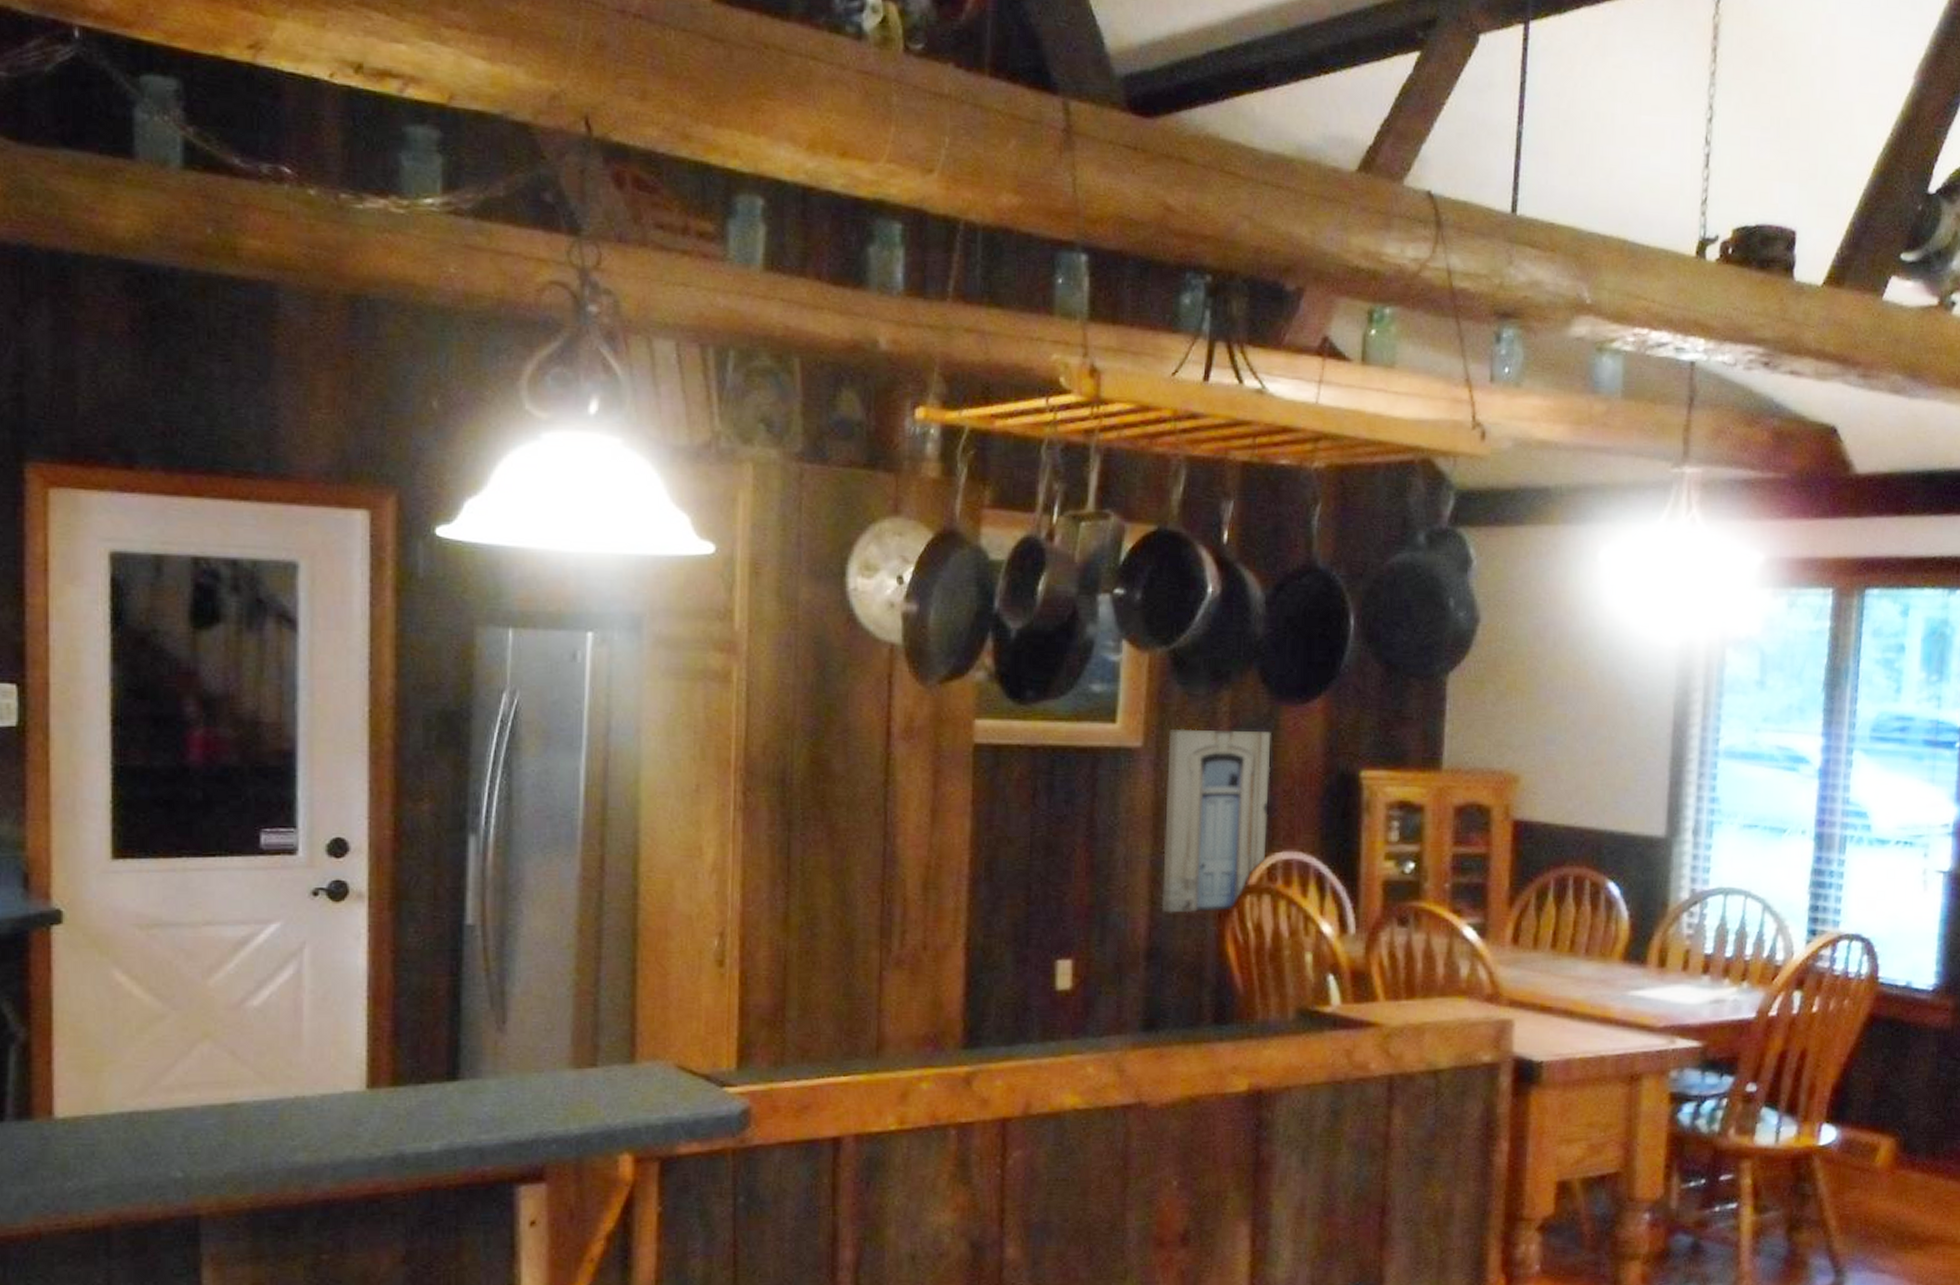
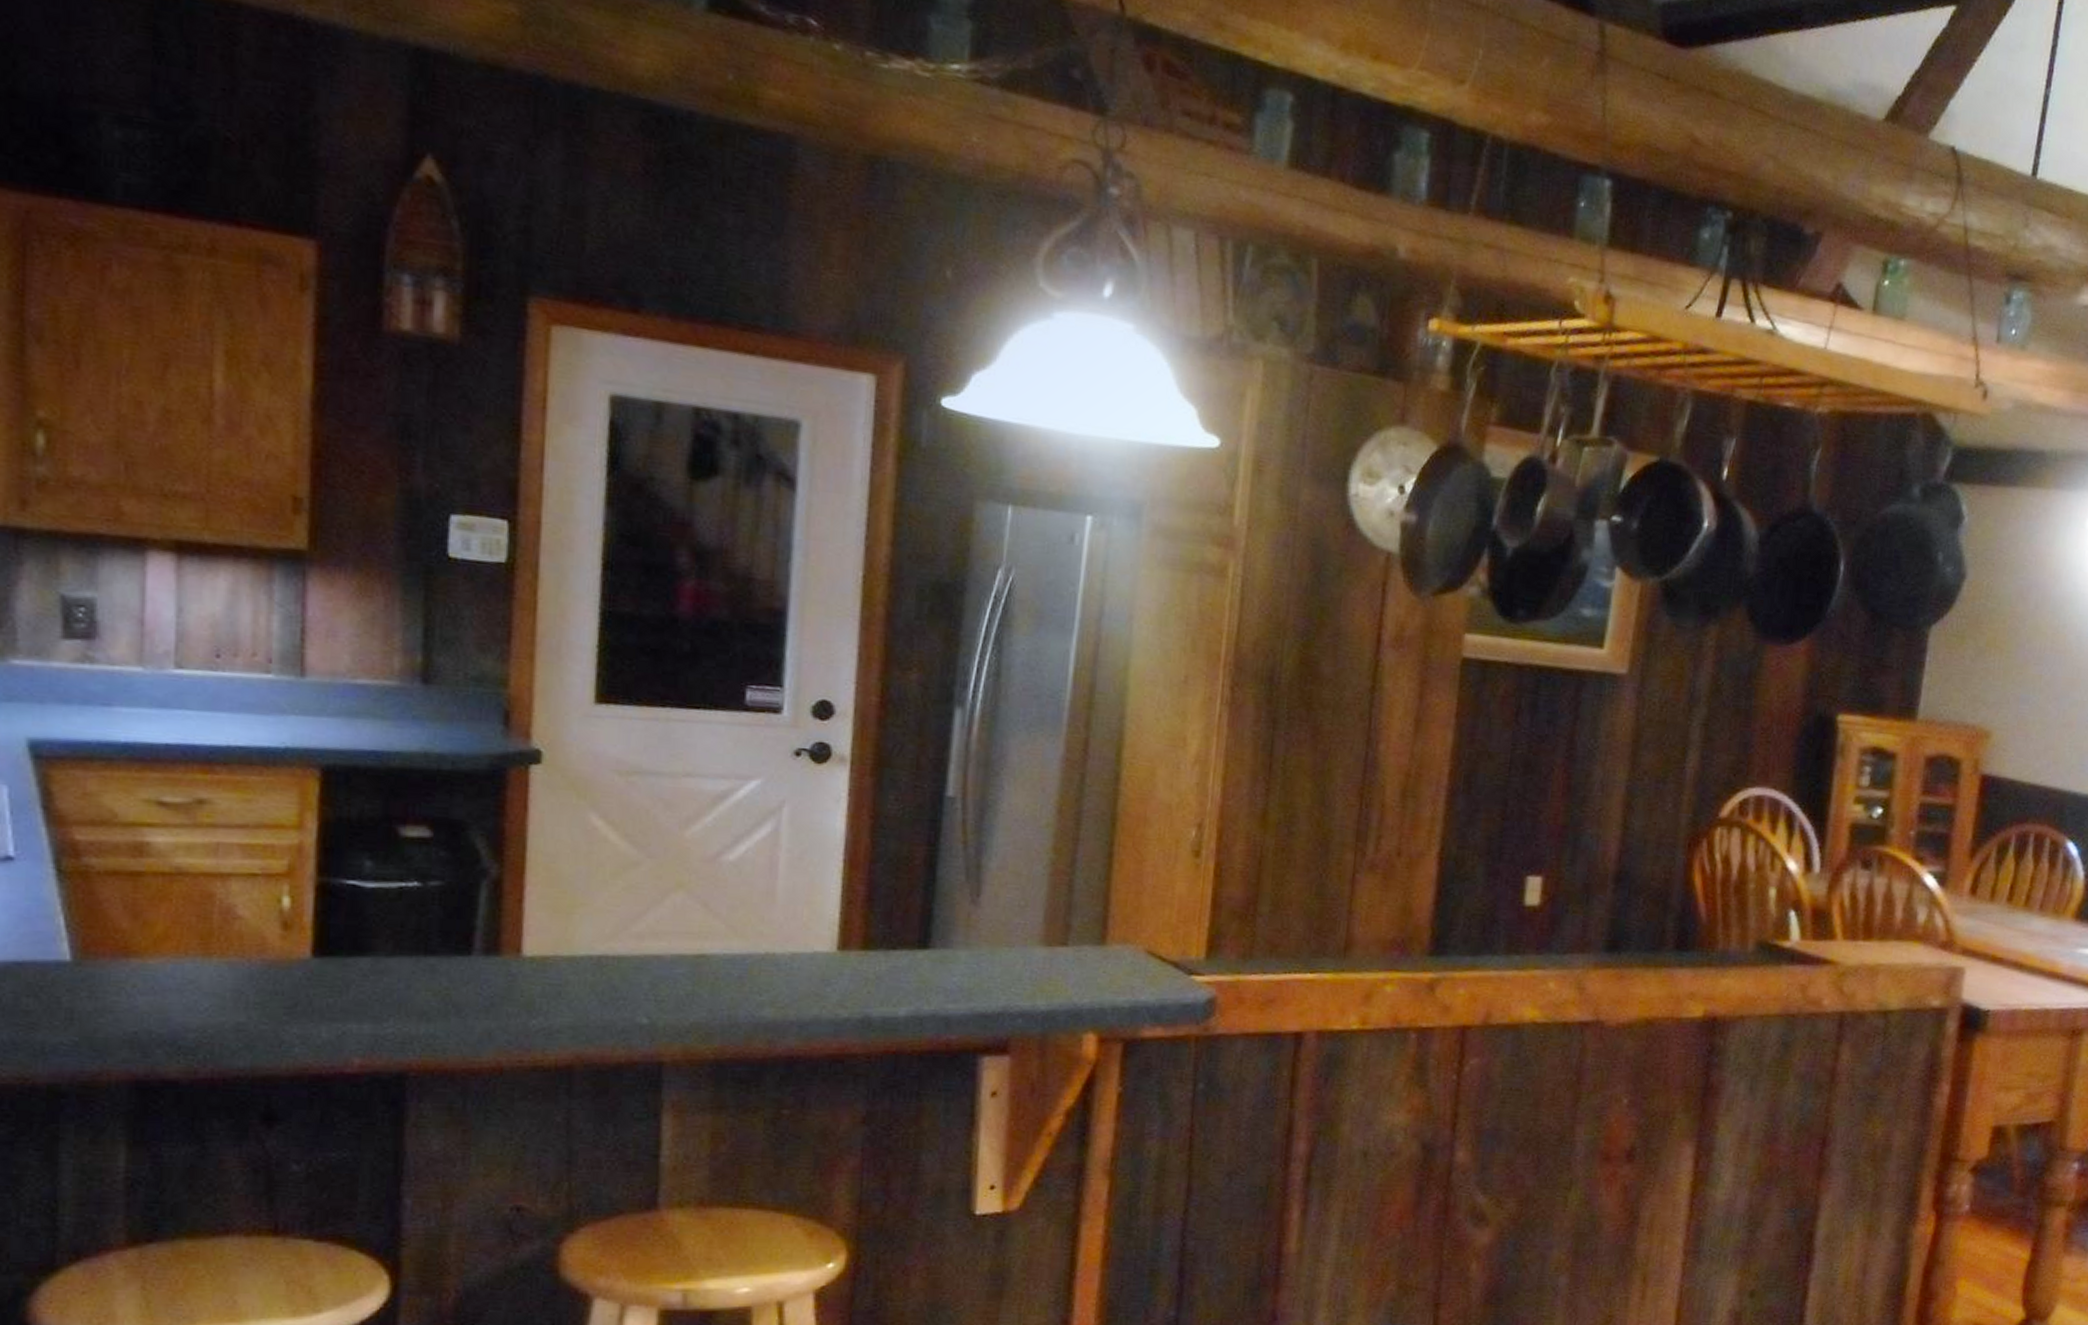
wall art: present [1161,728,1271,913] -> none [1633,659,1754,841]

